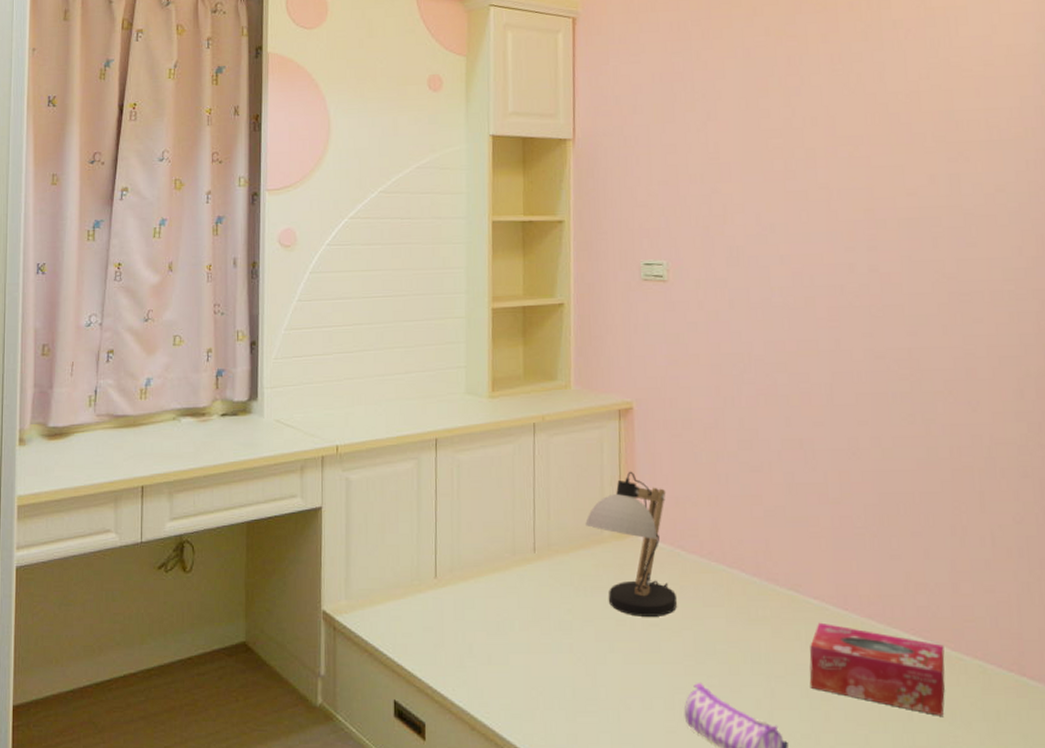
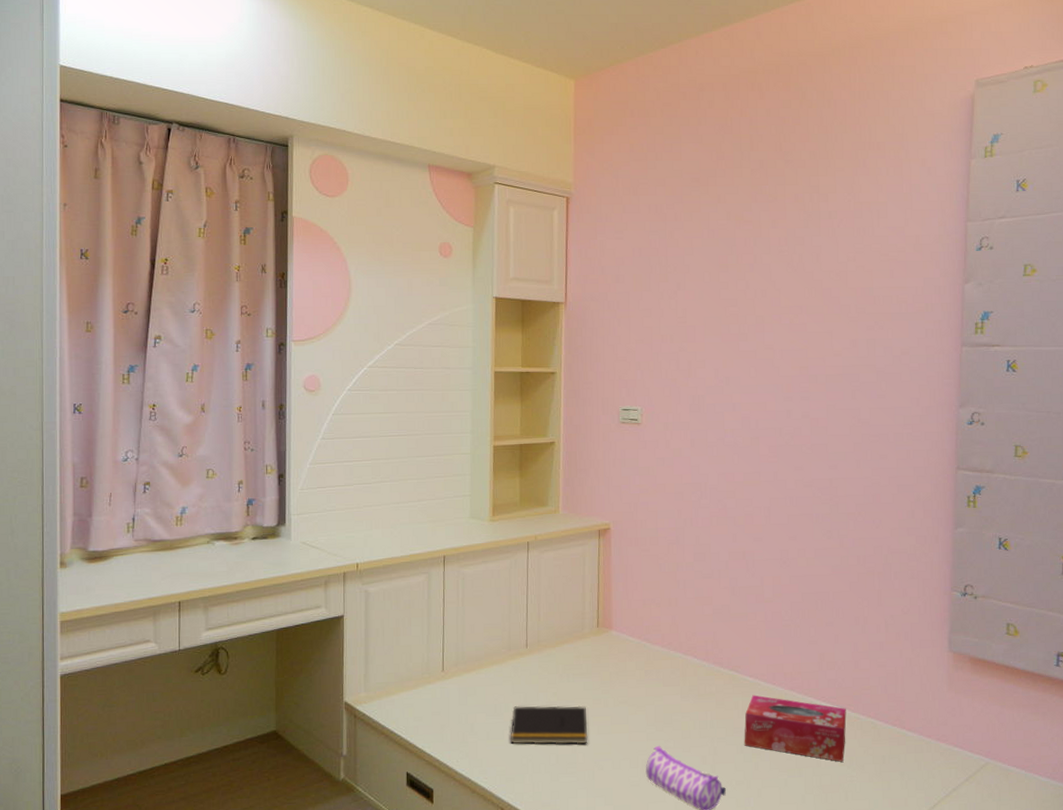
notepad: none [516,624,611,676] -> present [510,705,588,745]
desk lamp: present [585,471,678,617] -> none [569,579,643,696]

